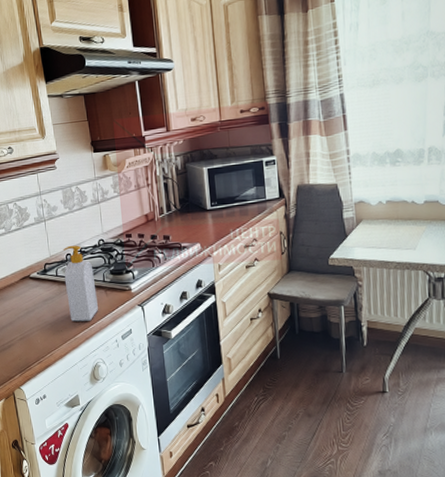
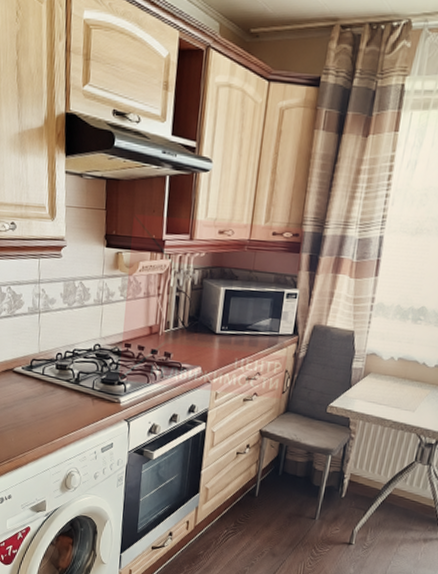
soap bottle: present [63,245,98,322] -> none [50,344,84,428]

